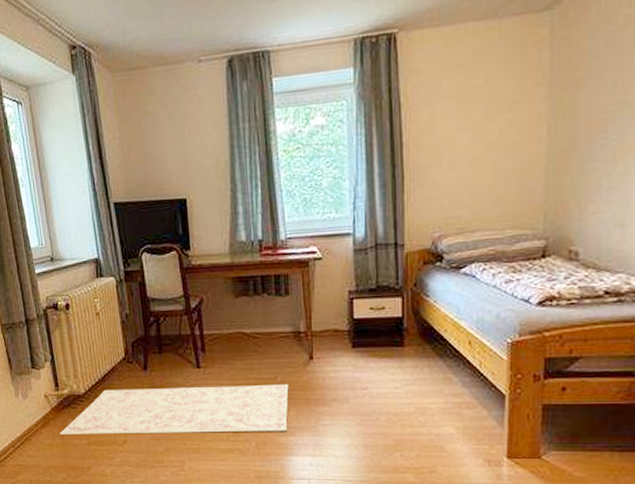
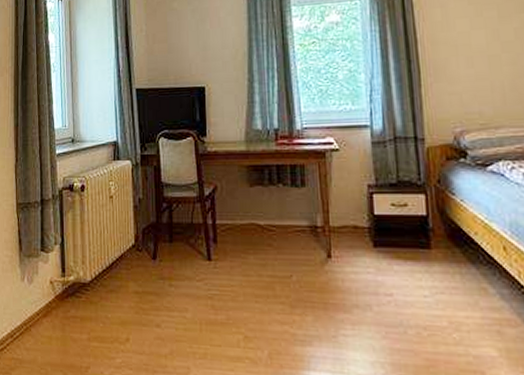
rug: present [59,385,289,434] -> none [60,278,305,340]

